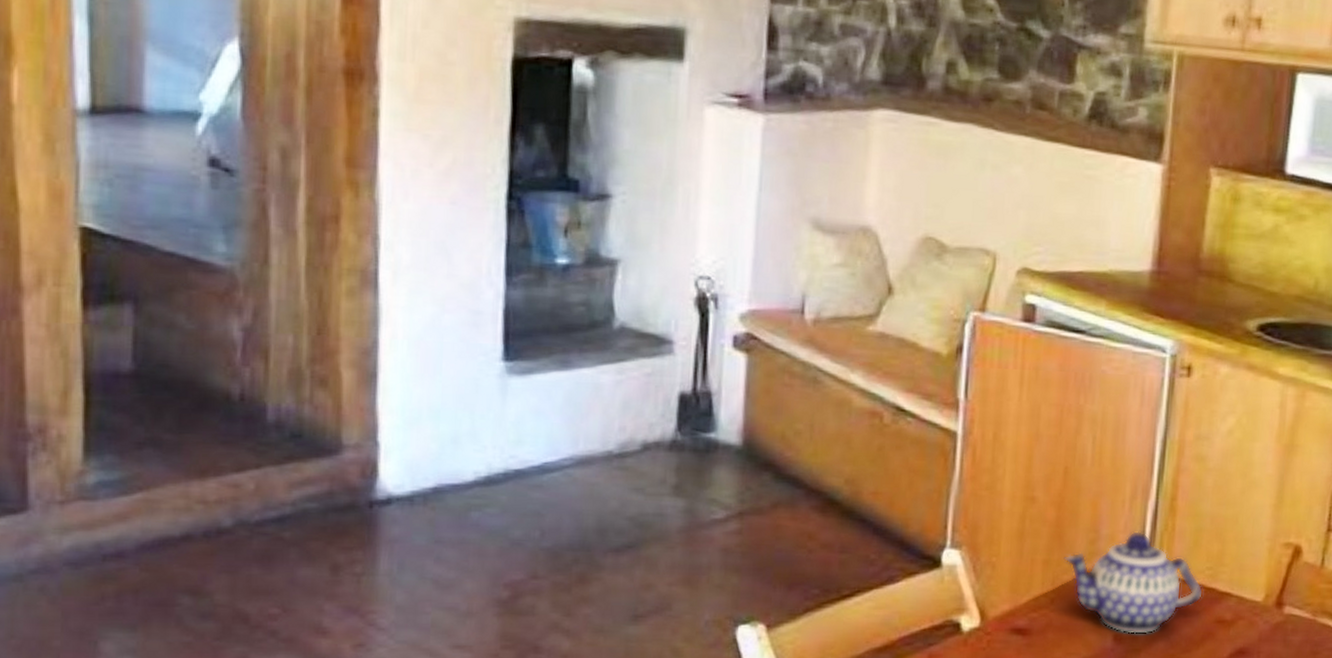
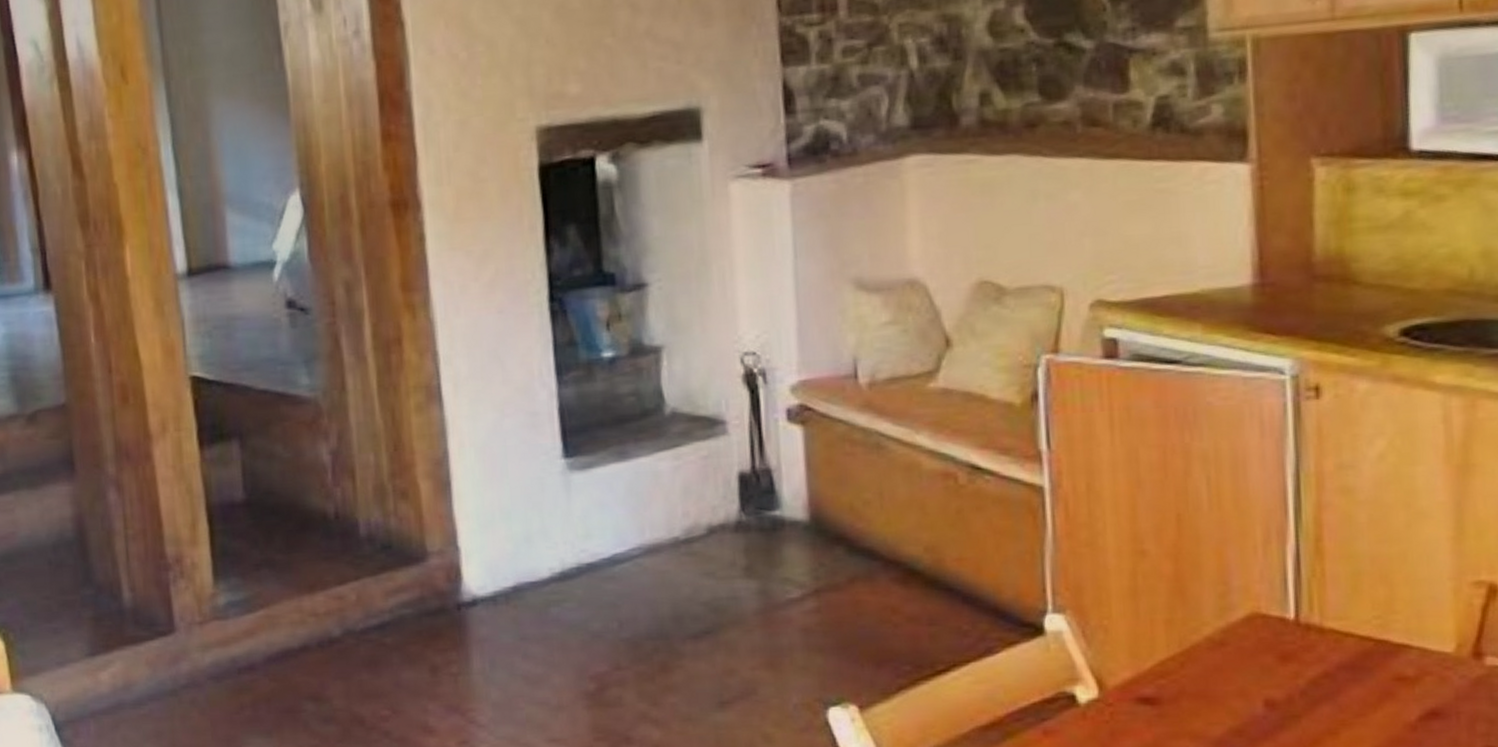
teapot: present [1063,531,1203,635] -> none [1189,580,1372,699]

